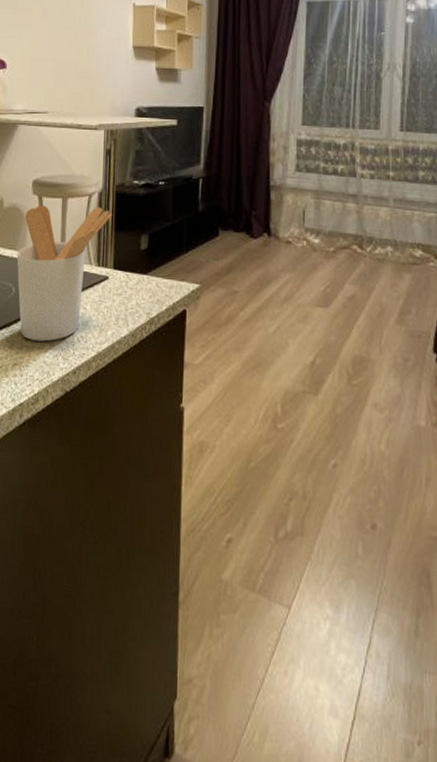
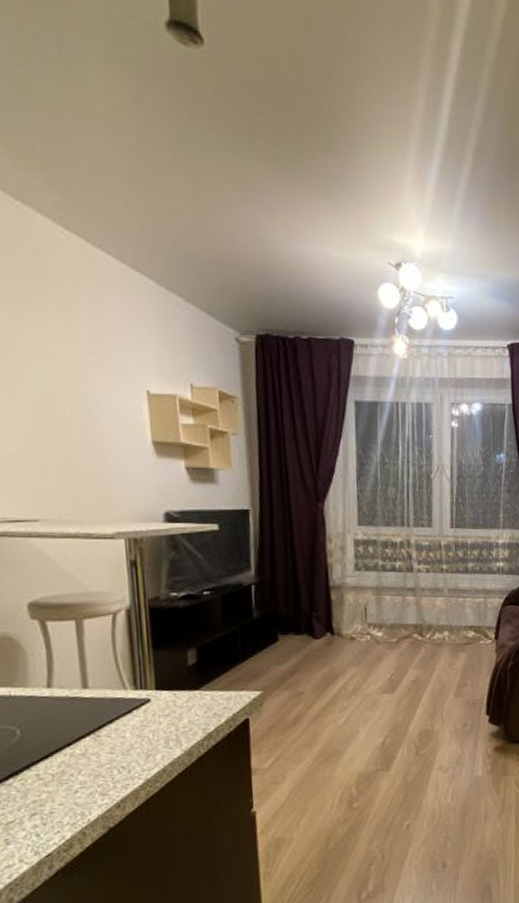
utensil holder: present [16,204,112,342] -> none [16,625,147,784]

